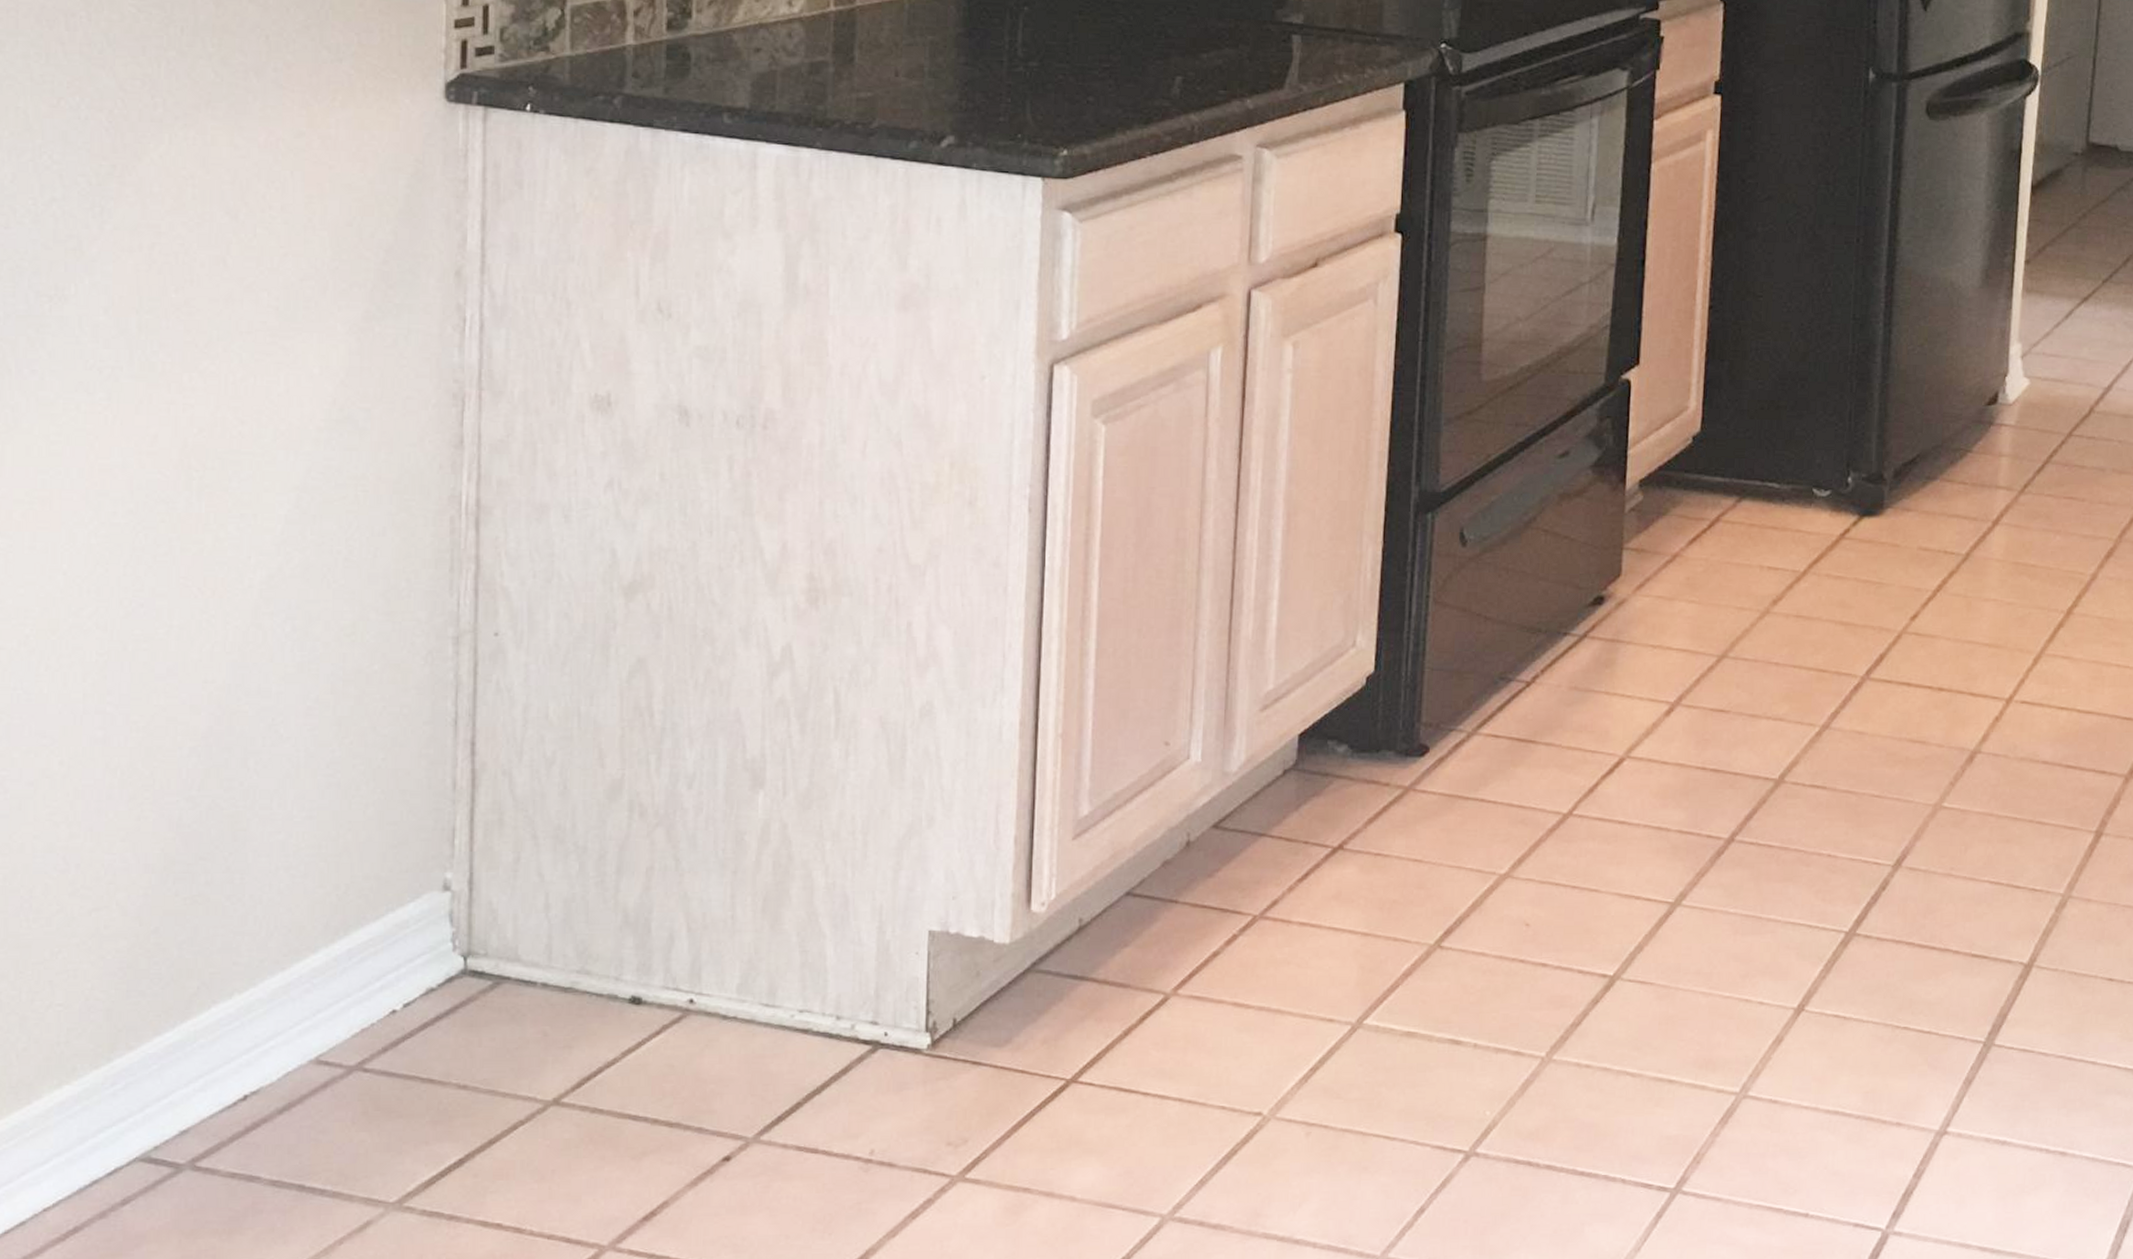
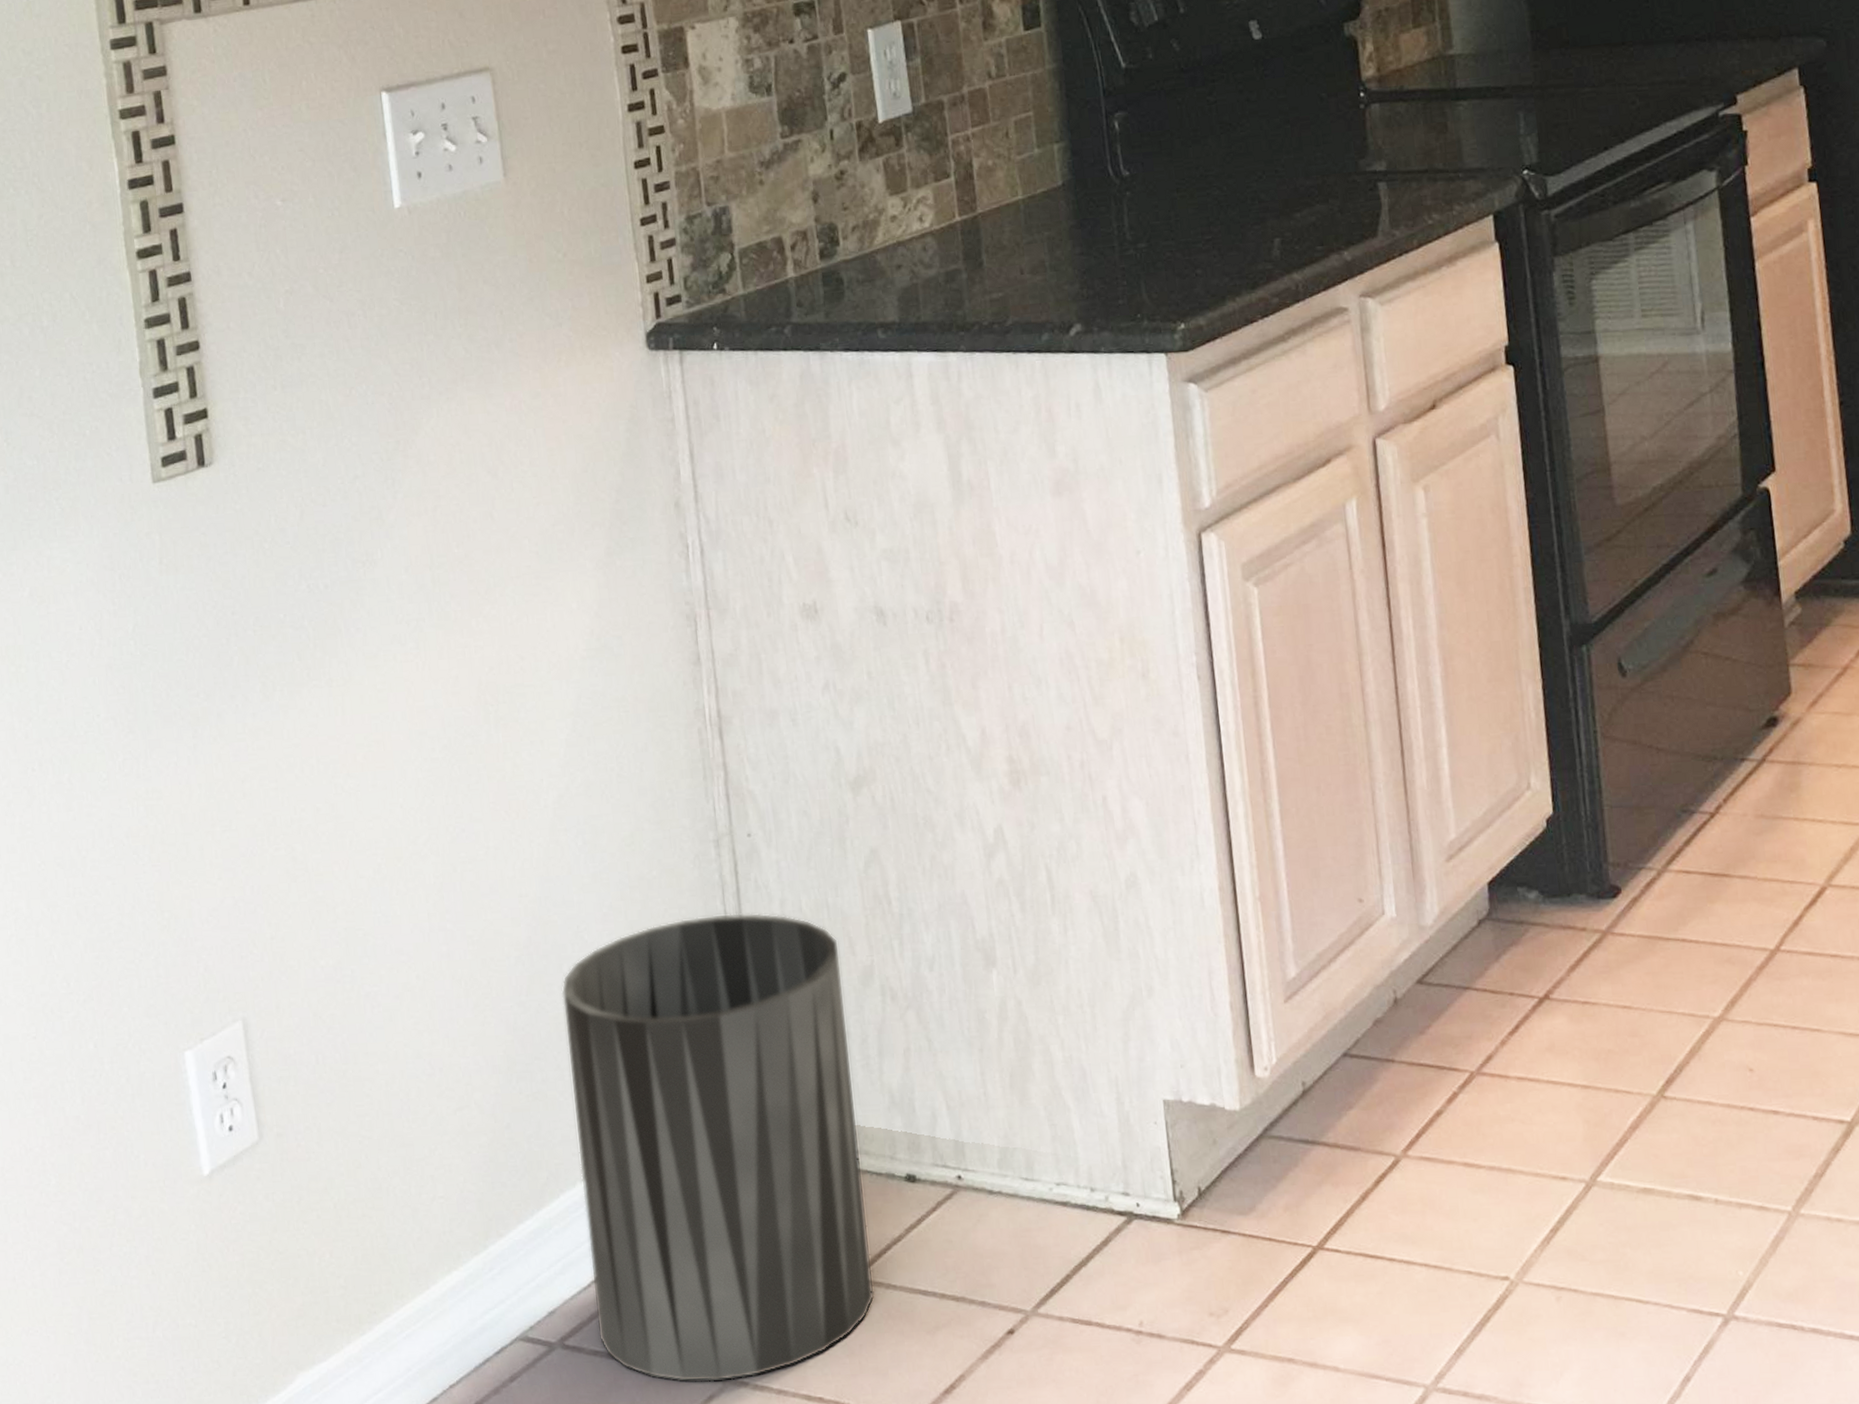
trash can: none [238,716,587,1207] -> present [561,912,875,1383]

